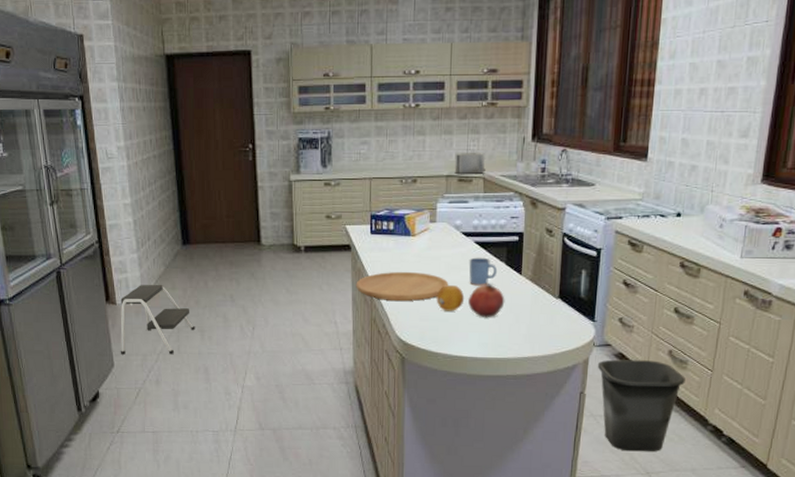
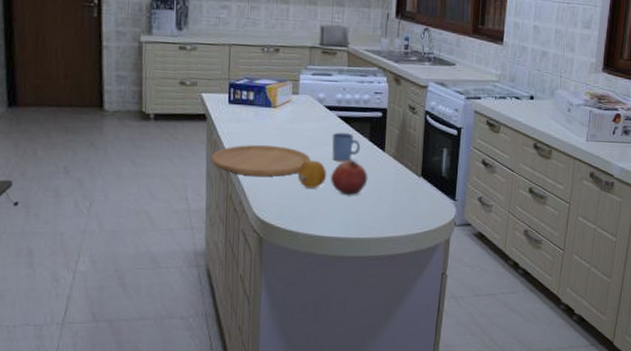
waste bin: present [597,359,685,452] -> none [458,239,540,333]

